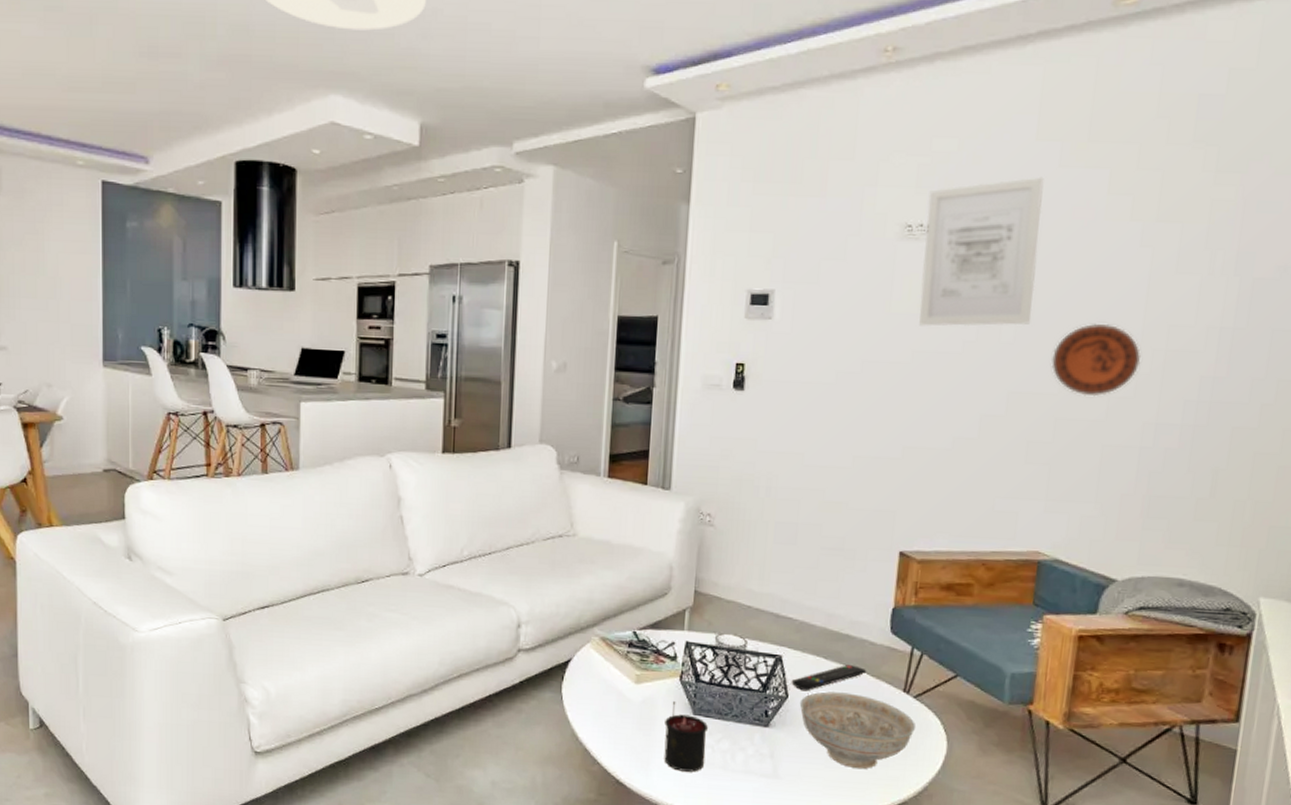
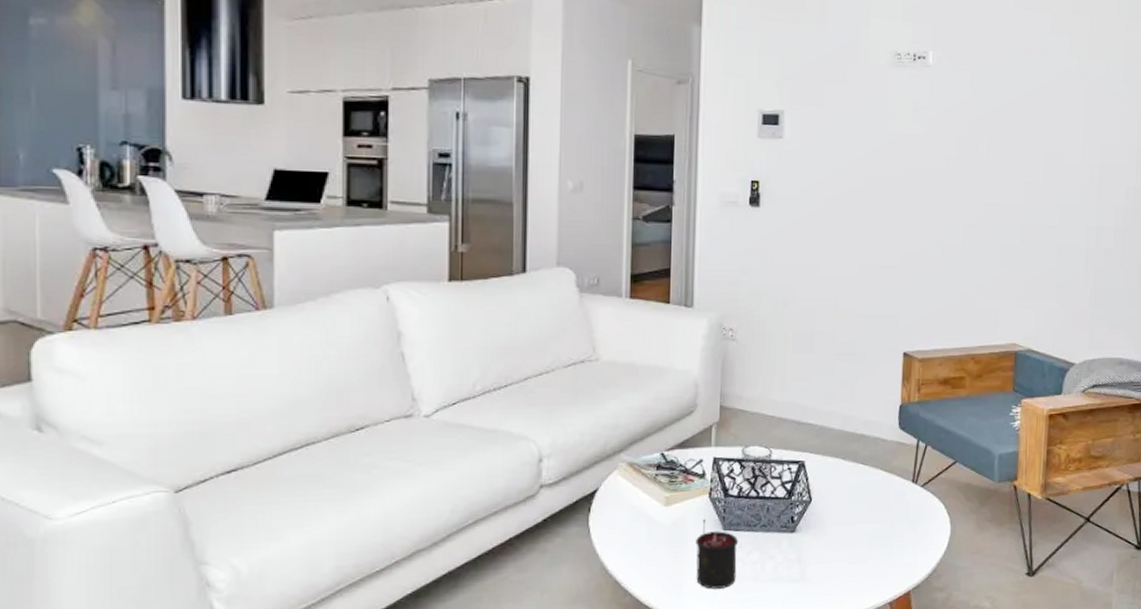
remote control: present [791,664,867,691] -> none [814,462,881,493]
decorative bowl: present [799,691,915,769] -> none [822,489,924,560]
wall art: present [919,177,1044,327] -> none [910,15,1004,146]
decorative plate: present [1051,323,1141,397] -> none [1017,142,1083,206]

